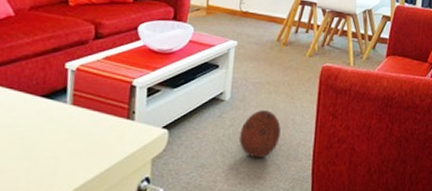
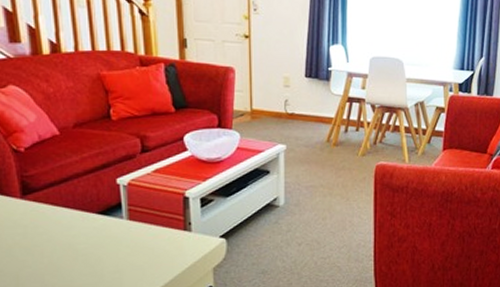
basketball: present [239,110,281,158] -> none [298,213,339,262]

